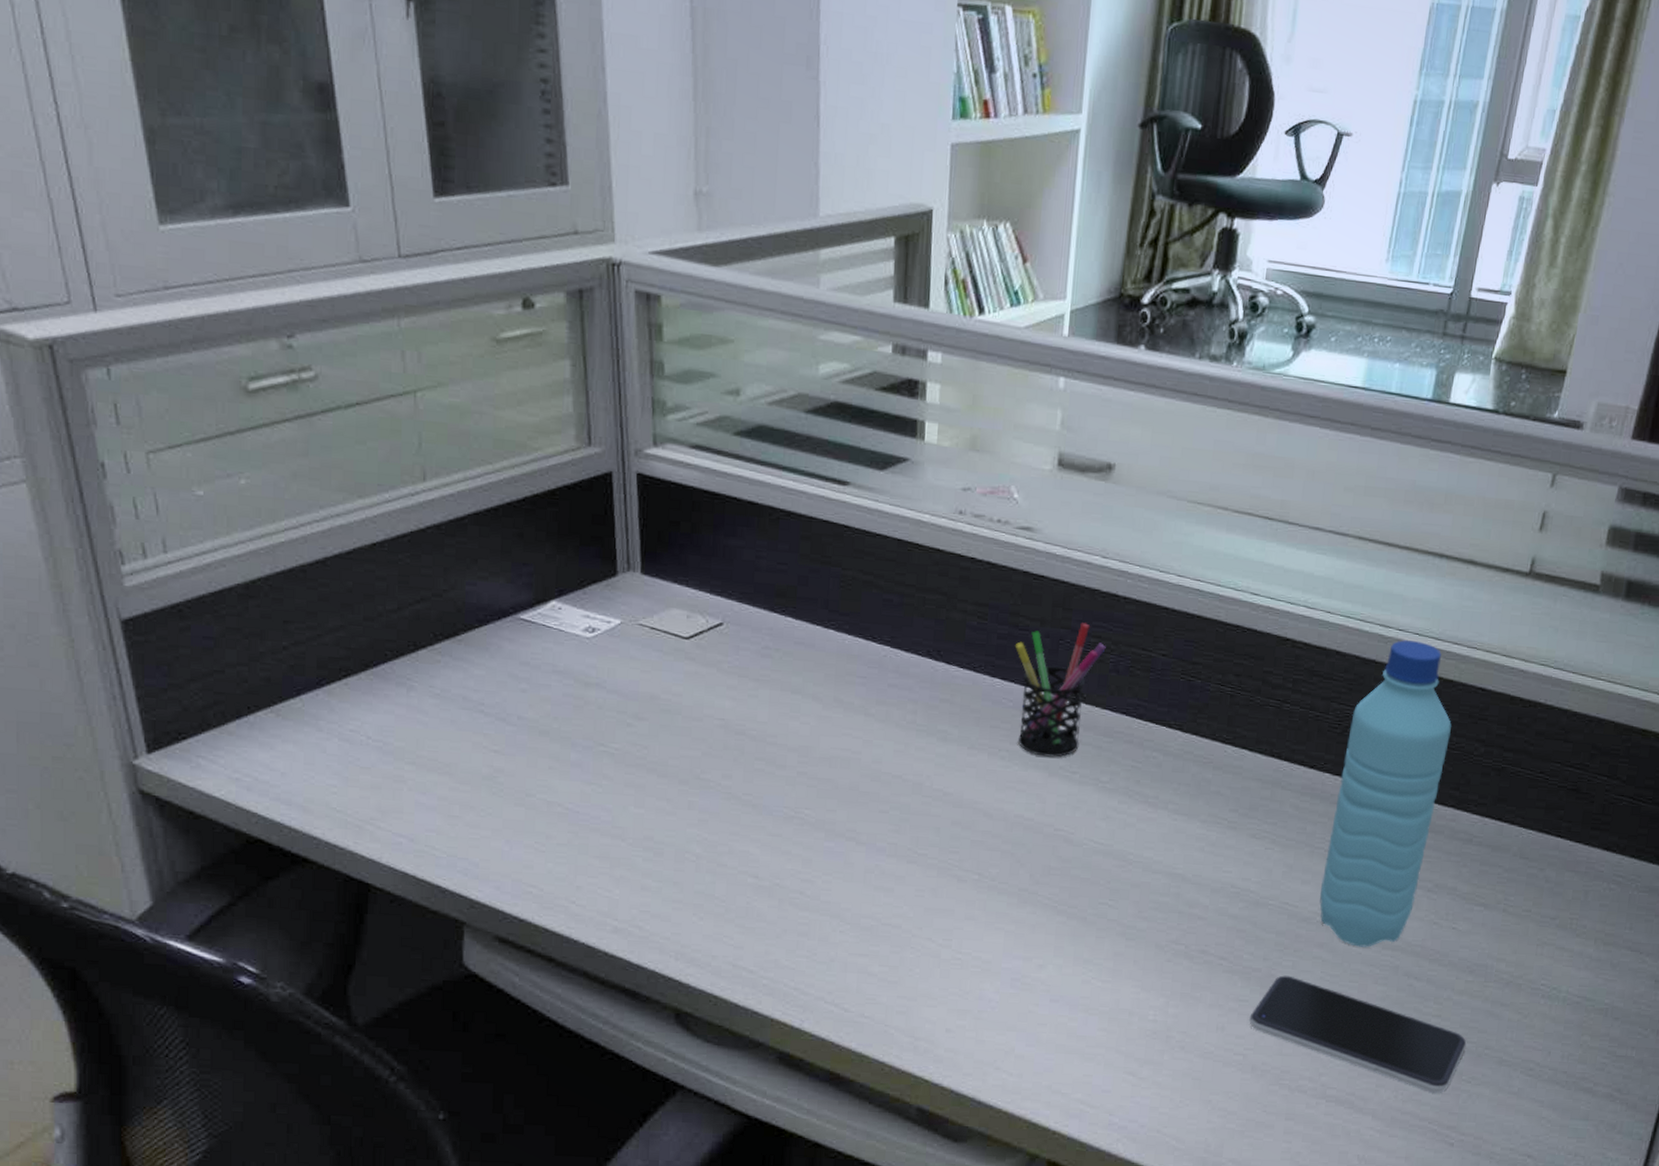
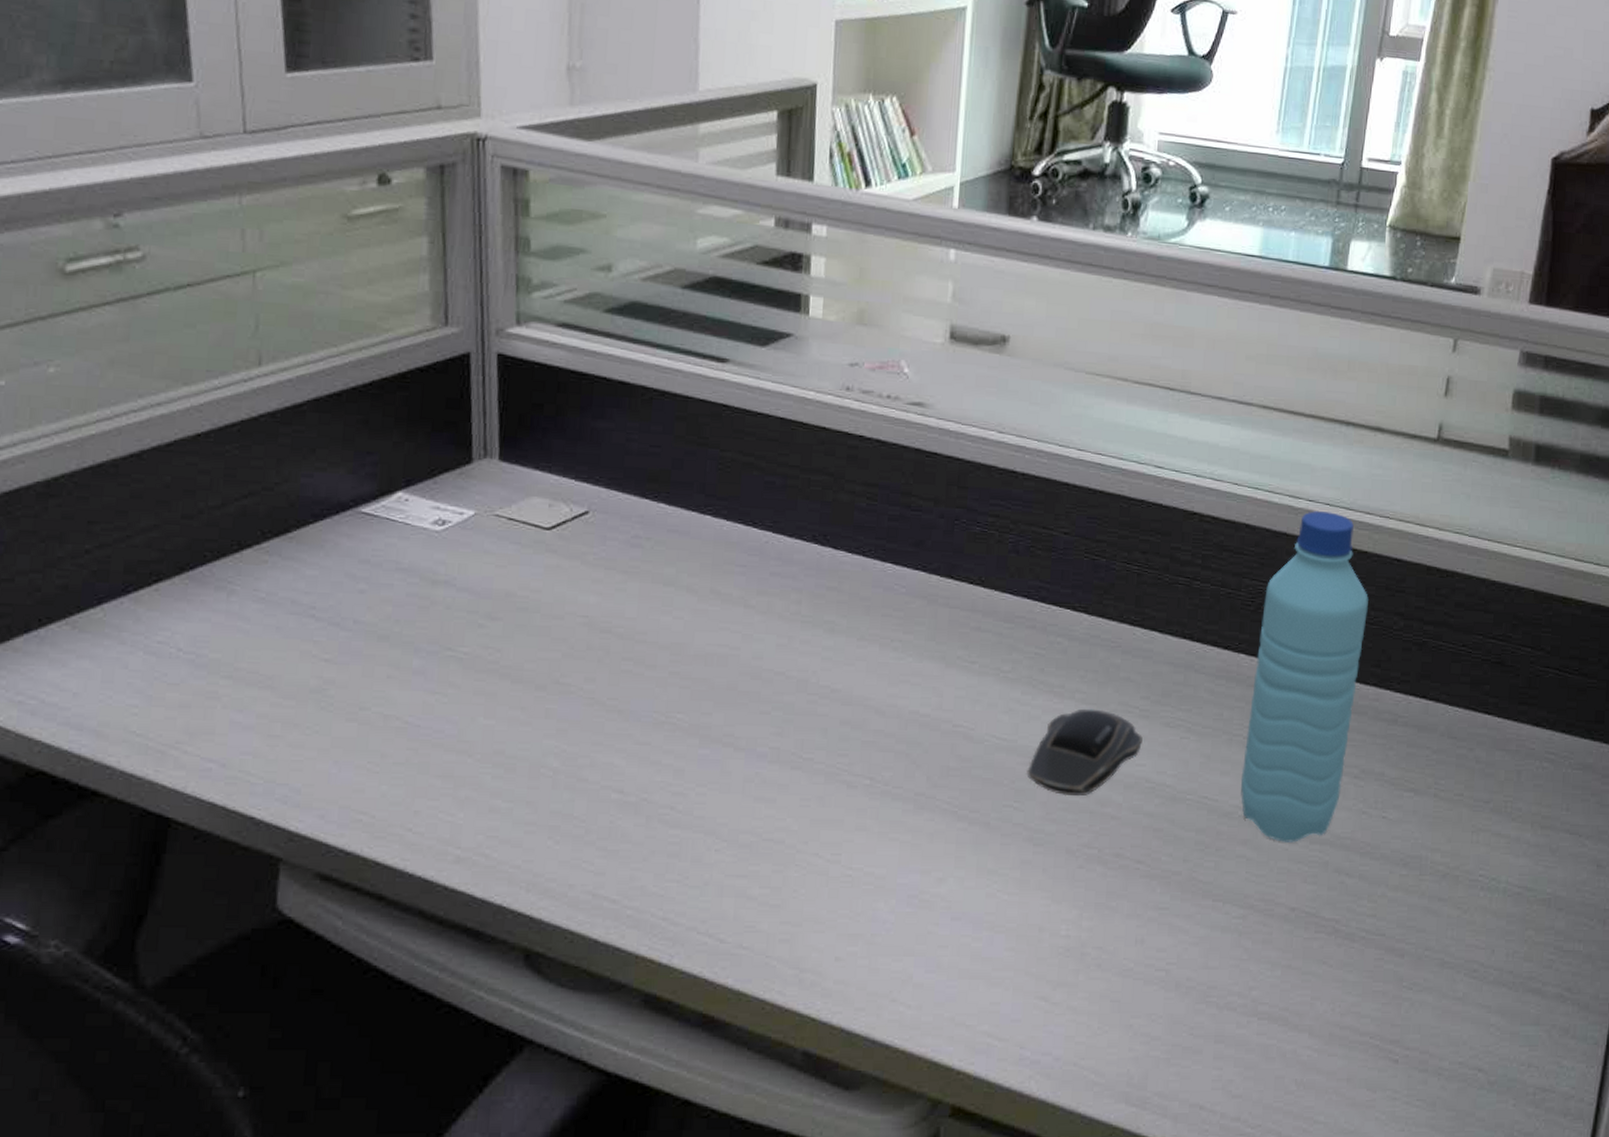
pen holder: present [1015,623,1106,757] -> none [907,501,1004,647]
computer mouse: none [1120,818,1230,897] -> present [1025,708,1143,796]
smartphone: present [1249,975,1467,1093] -> none [1170,878,1405,1003]

